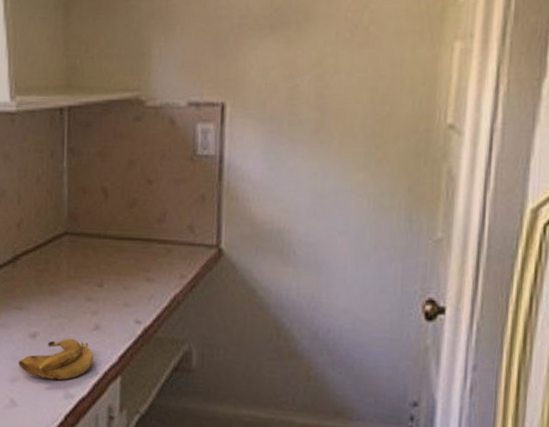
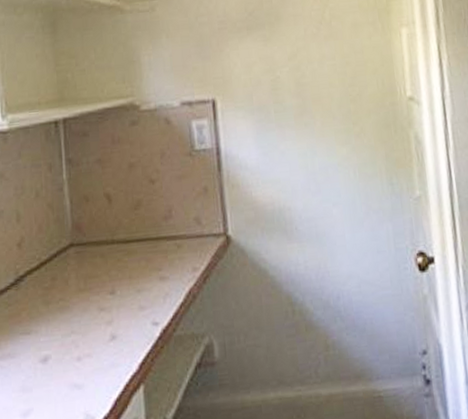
banana: present [19,338,93,380] -> none [30,354,113,405]

